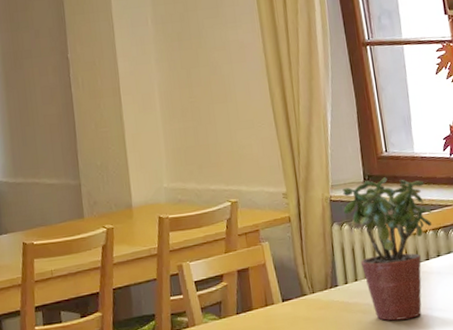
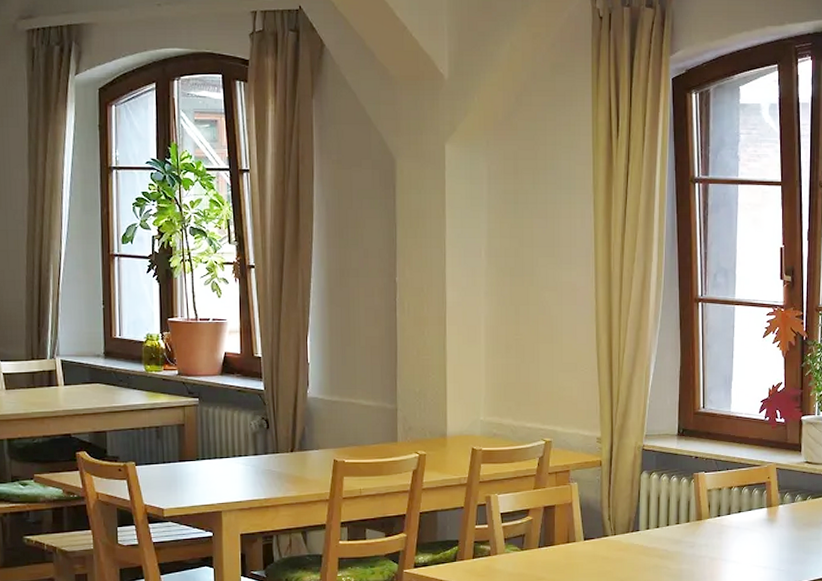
potted plant: present [342,177,433,321] -> none [655,432,740,568]

